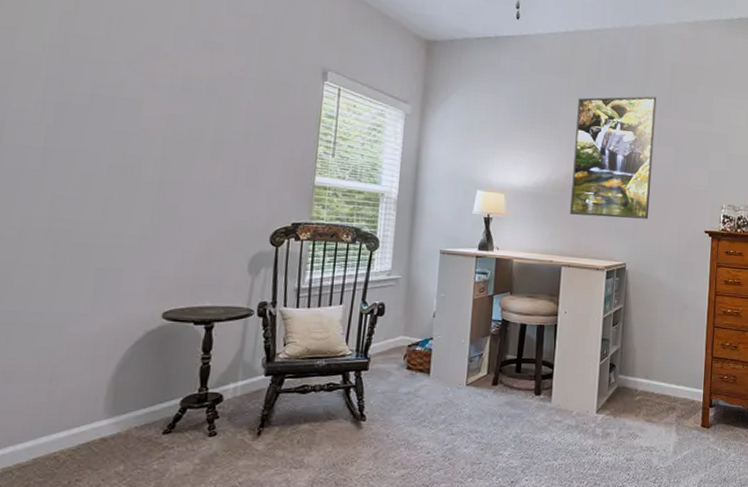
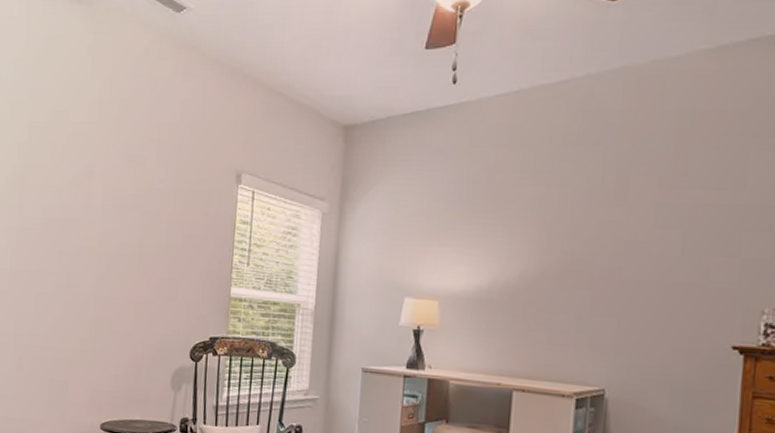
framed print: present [570,96,657,219] -> none [524,161,654,331]

